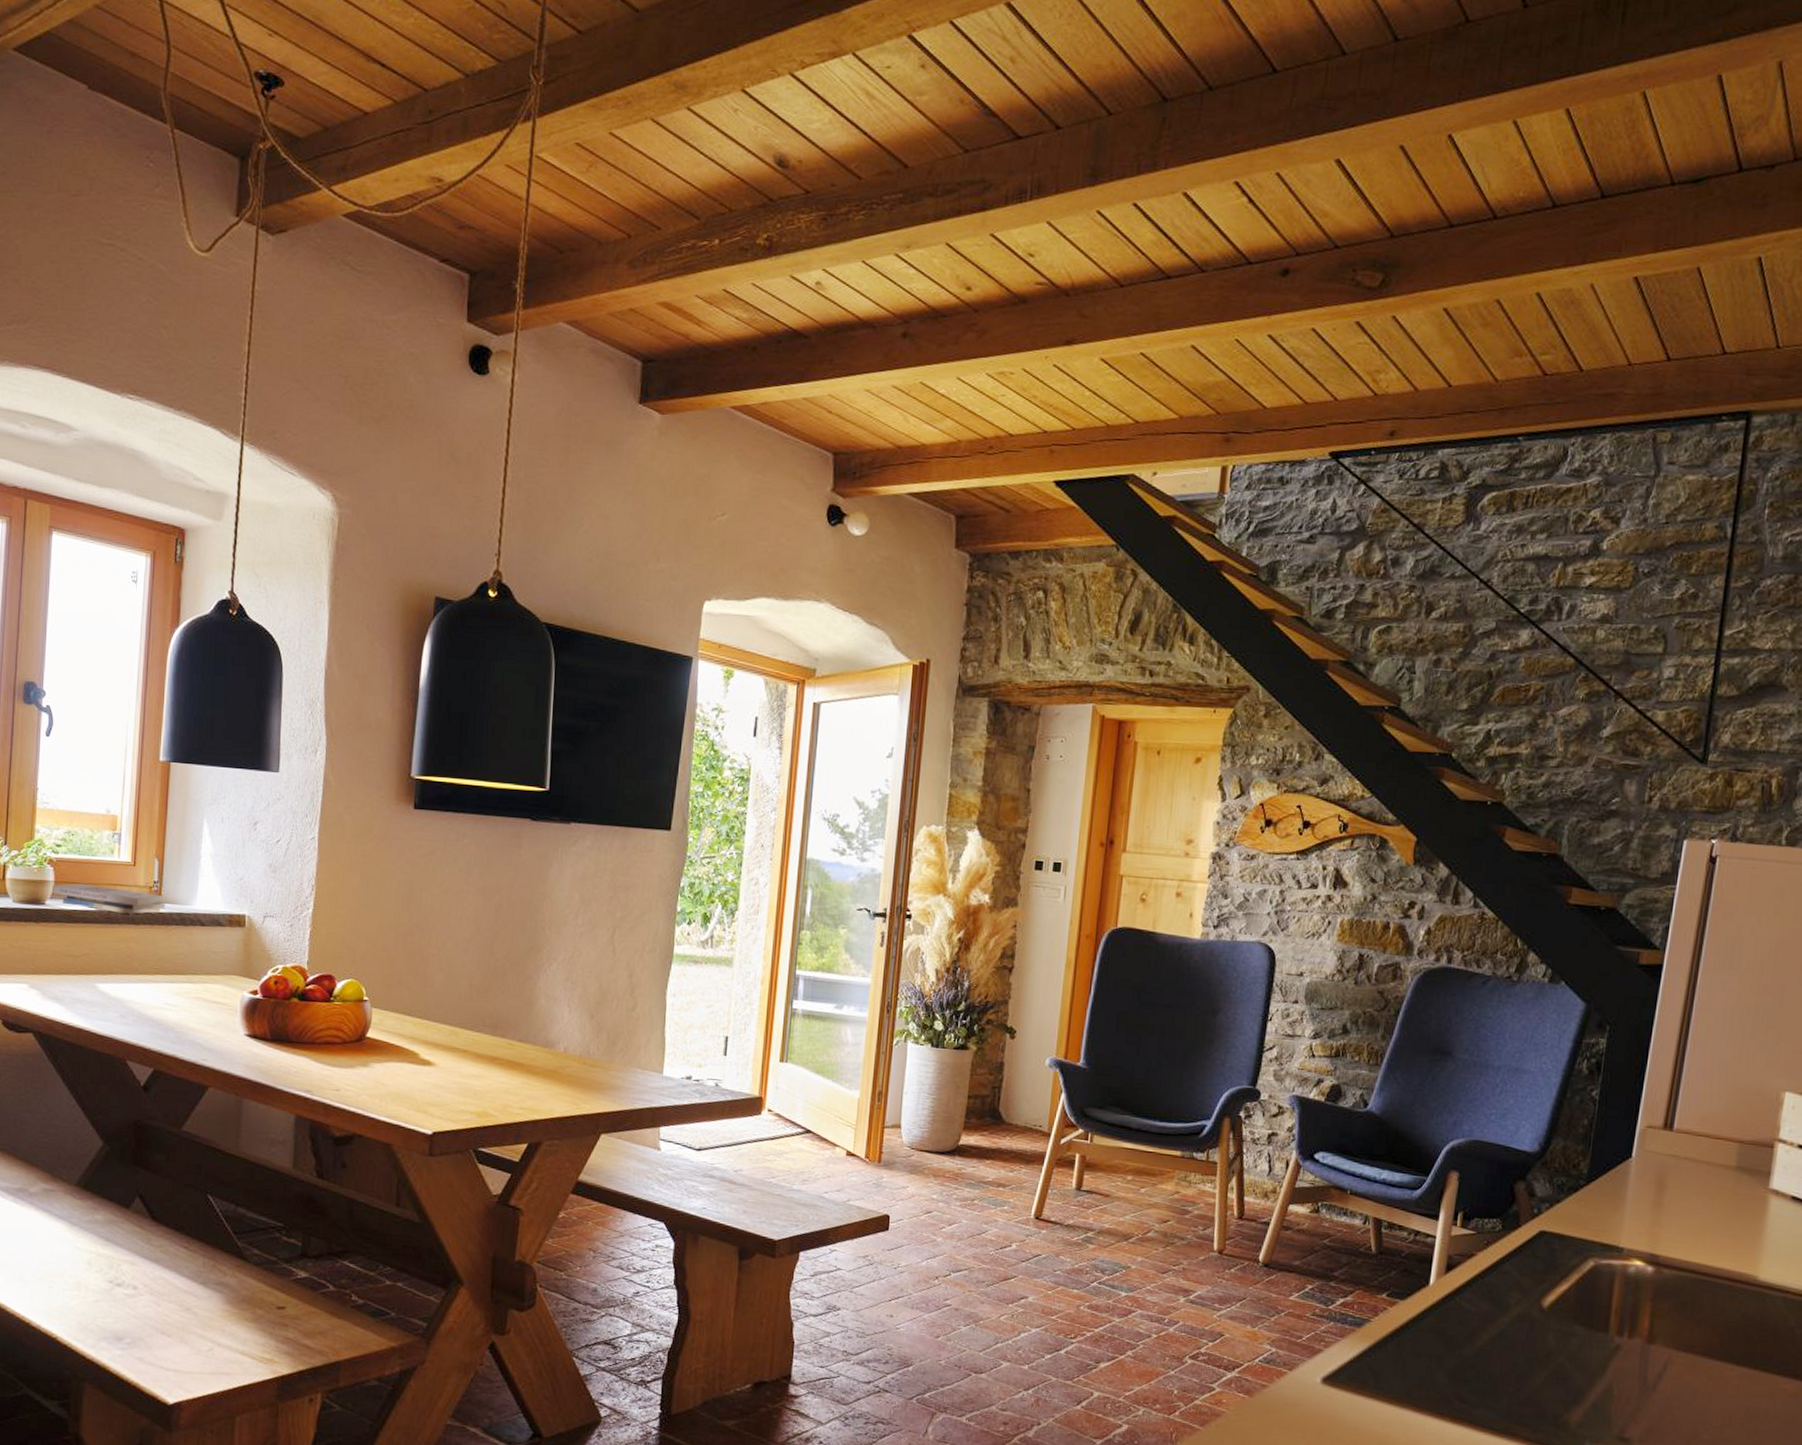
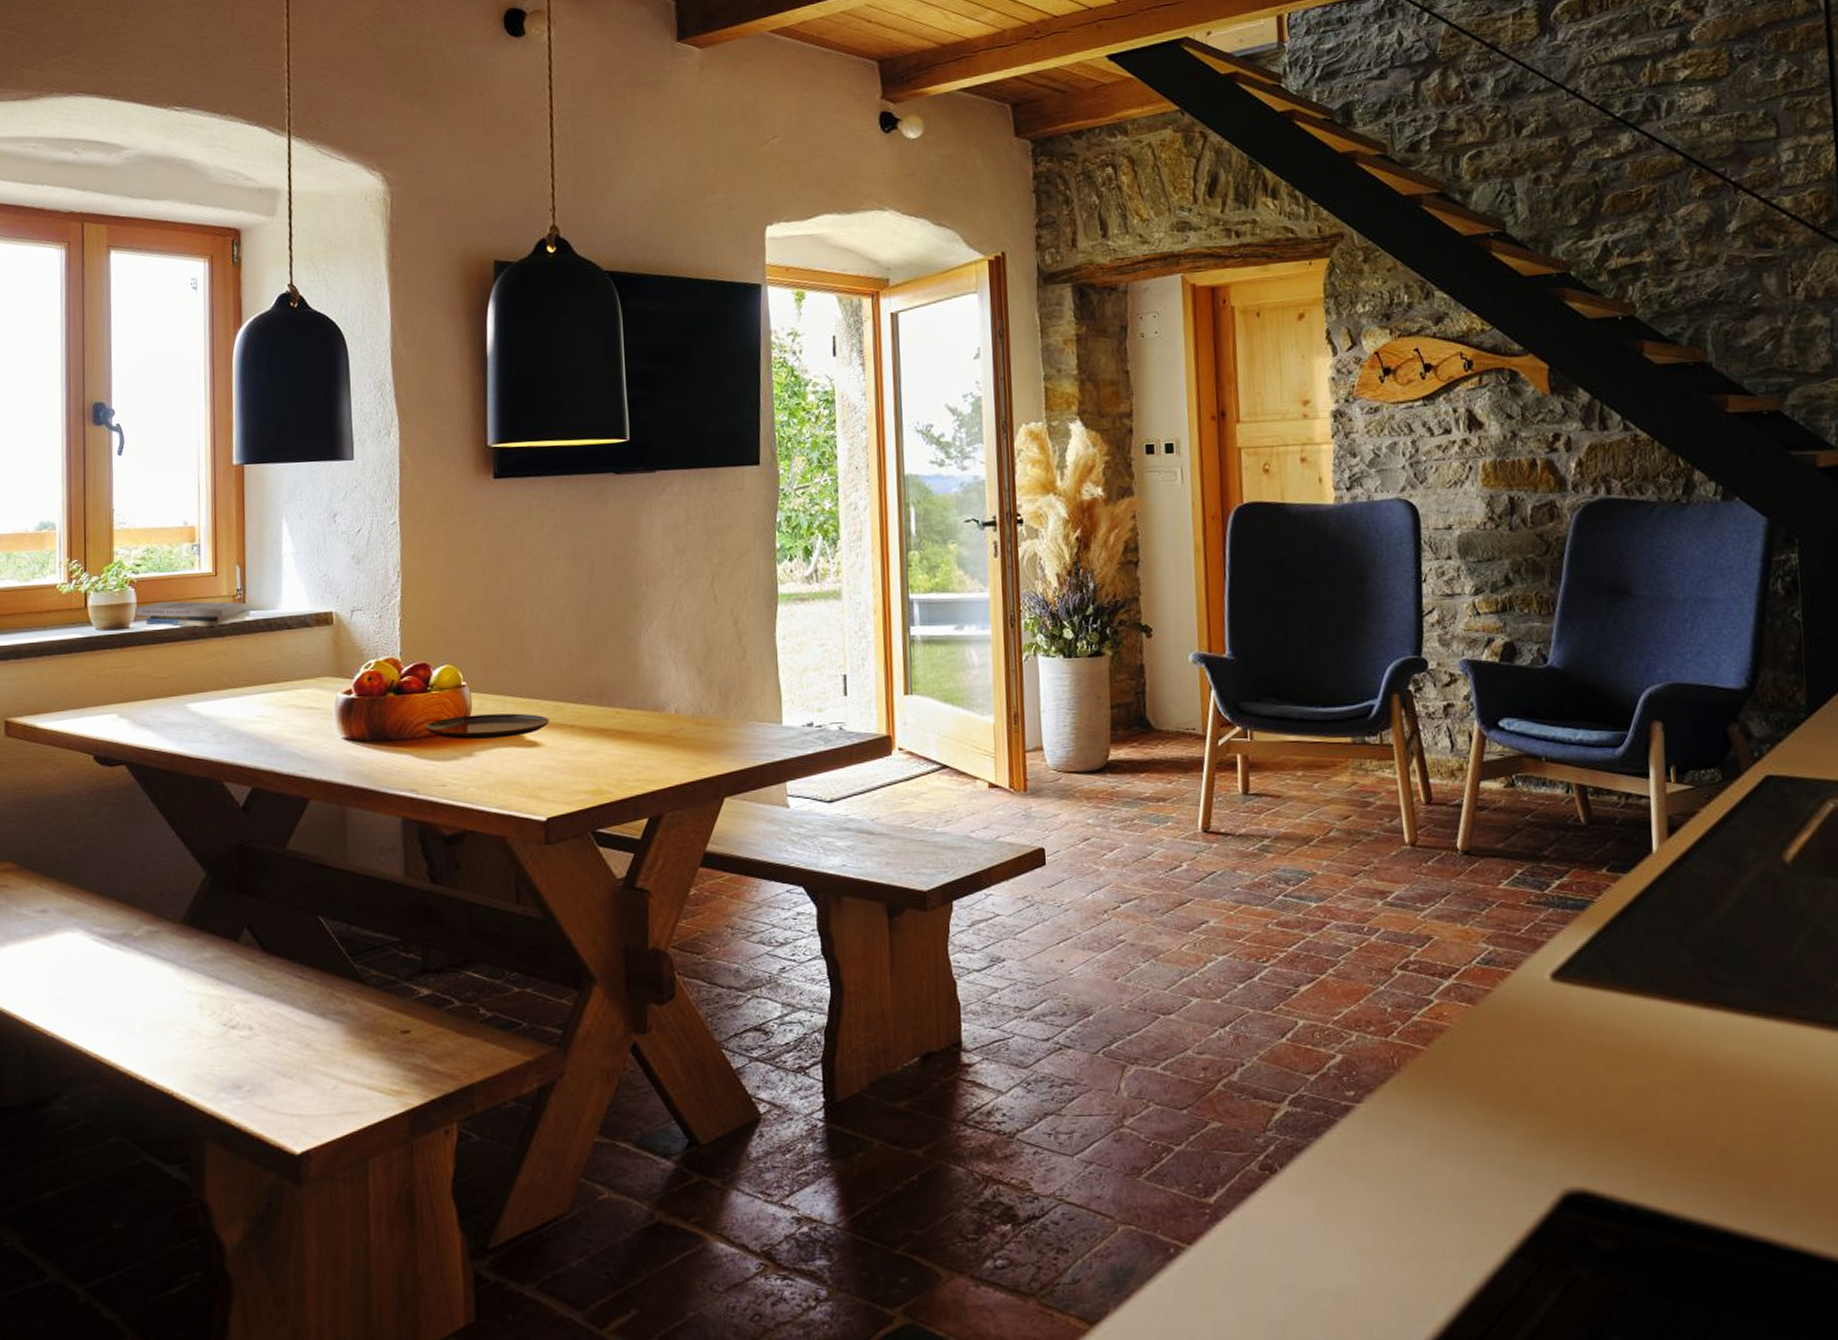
plate: none [325,1028,445,1054] -> present [425,713,550,739]

